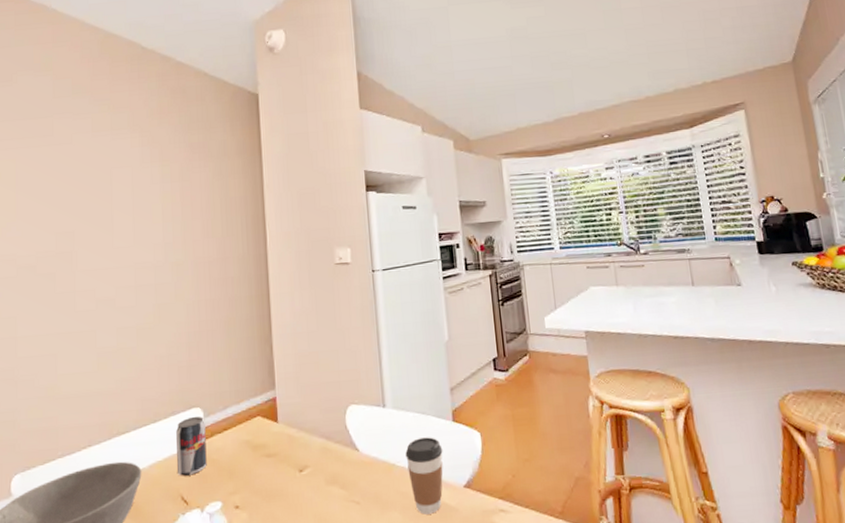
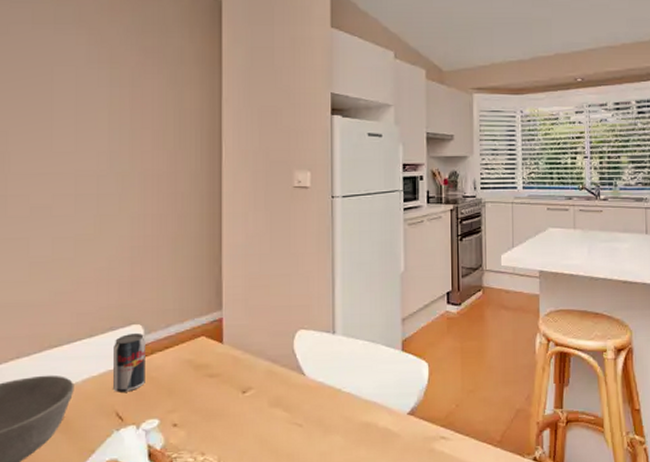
coffee cup: present [405,437,443,515] -> none [352,365,390,439]

